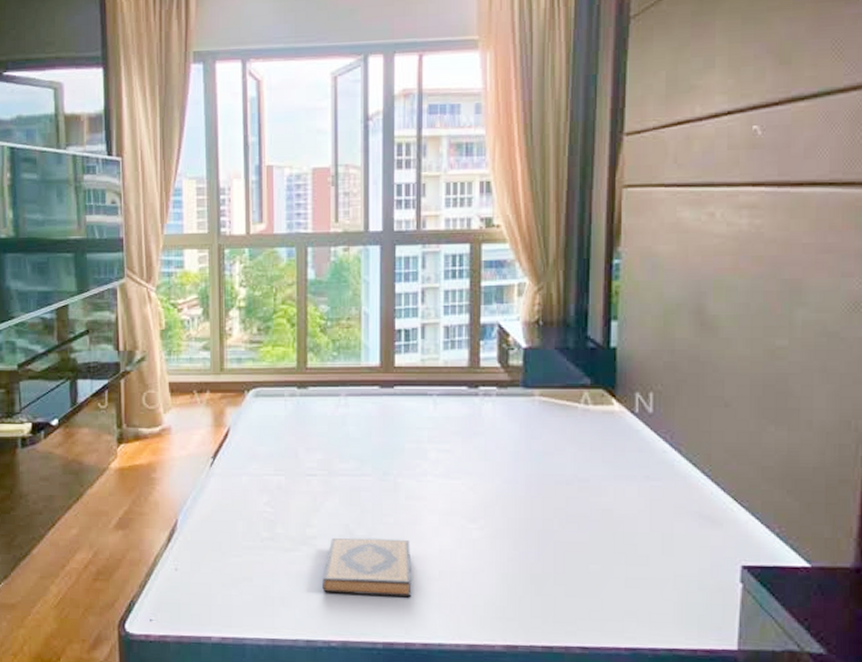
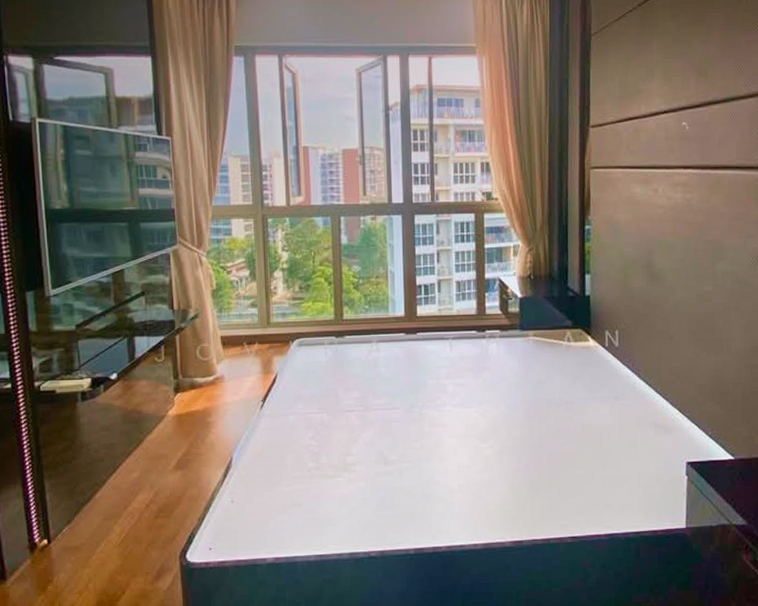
hardback book: present [322,537,412,598] -> none [362,460,437,511]

